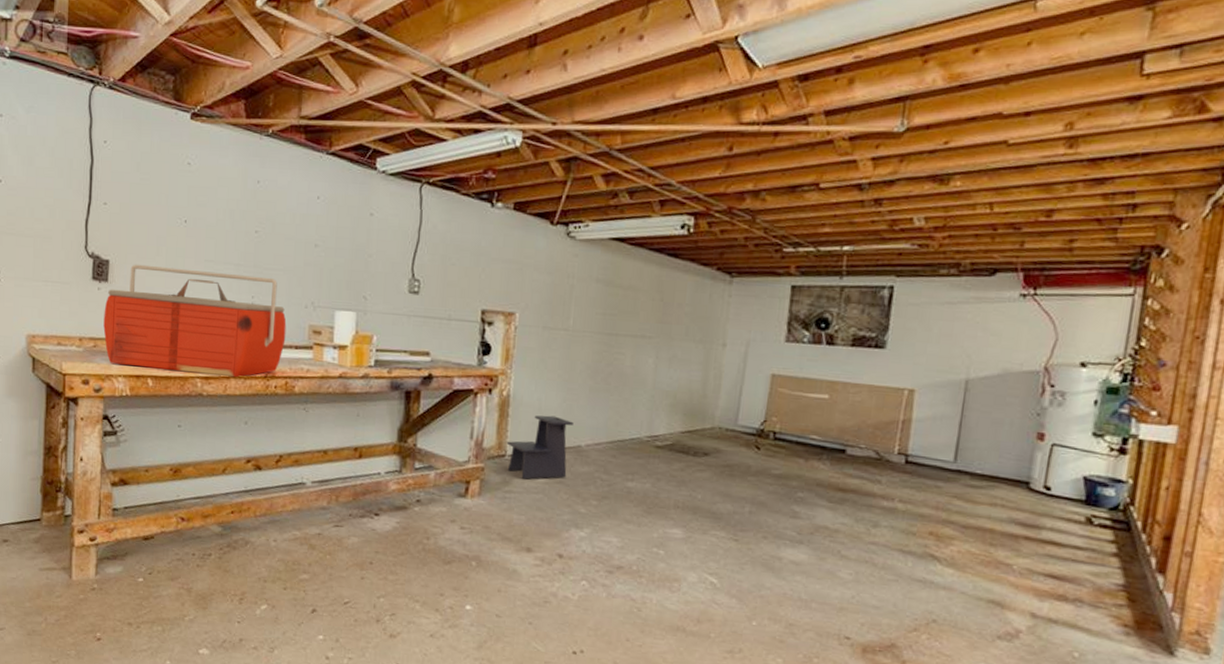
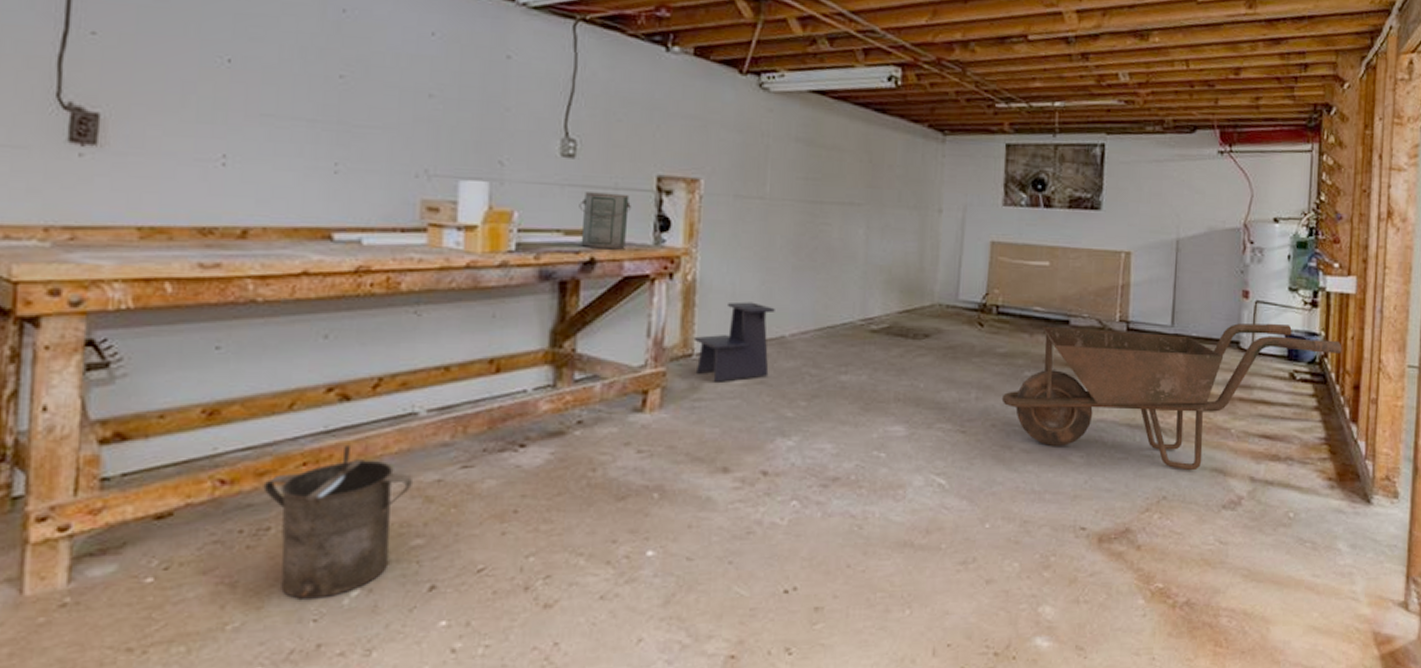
cooler: present [103,264,287,378] -> none [87,119,388,275]
bucket: none [207,502,302,607] -> present [263,446,414,601]
paint can: none [421,321,461,369] -> present [579,192,631,250]
wheelbarrow: none [774,453,1154,600] -> present [1001,323,1342,471]

